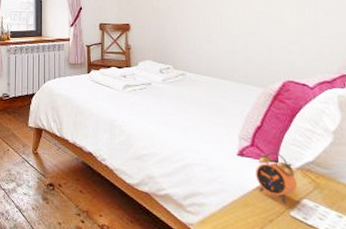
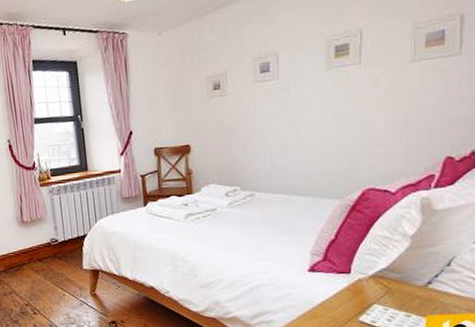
alarm clock: present [255,151,297,204] -> none [325,263,368,311]

